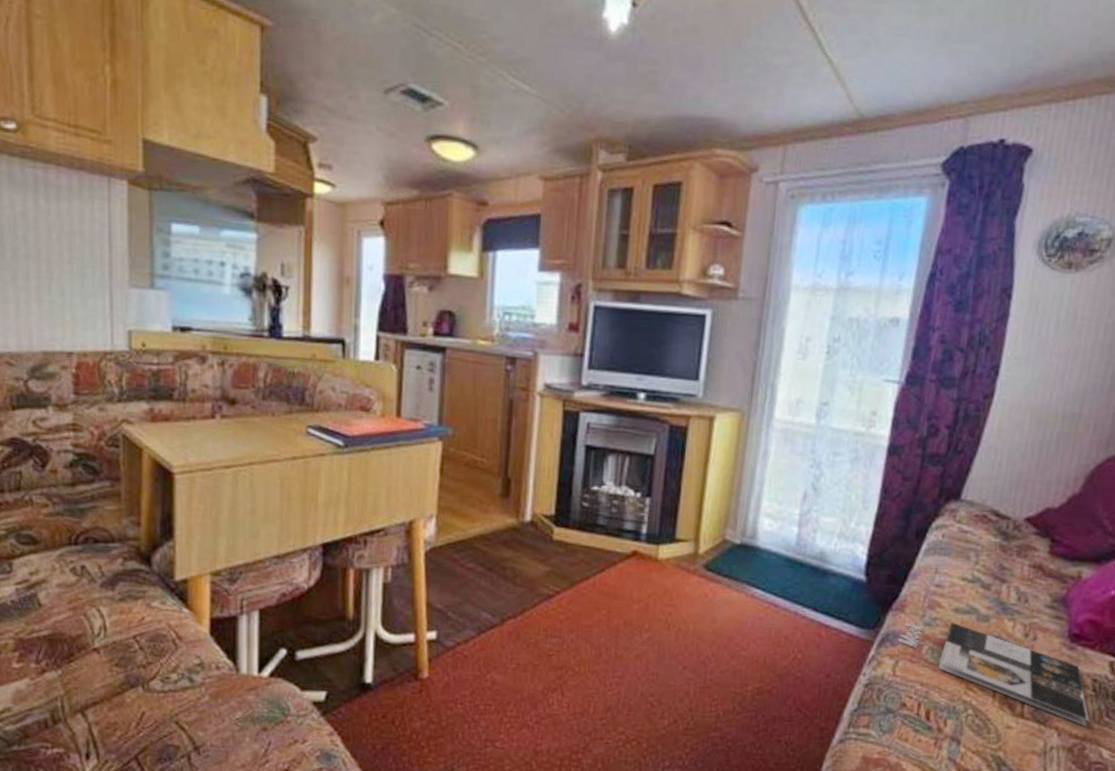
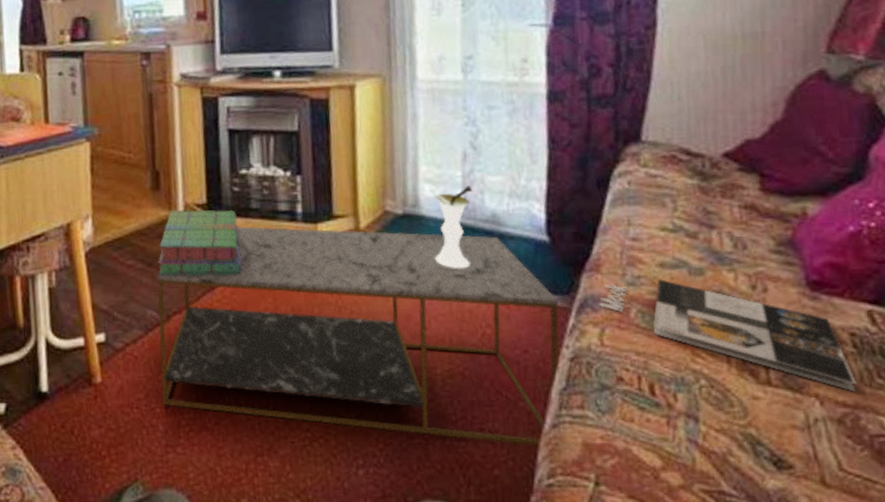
coffee table: none [487,540,865,758] -> present [157,226,560,447]
stack of books: none [497,519,583,586] -> present [158,209,242,276]
vase: none [763,523,807,599] -> present [434,185,473,269]

